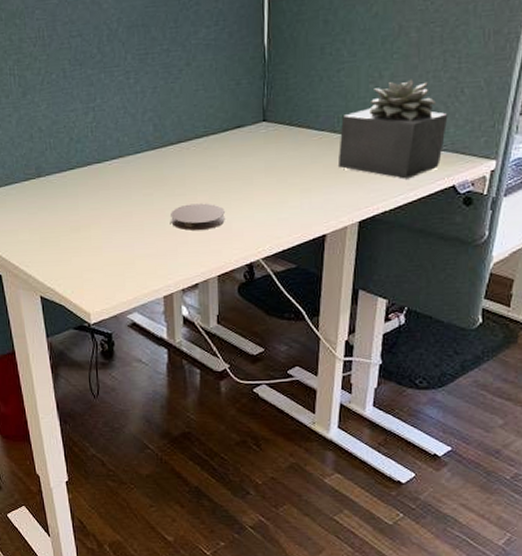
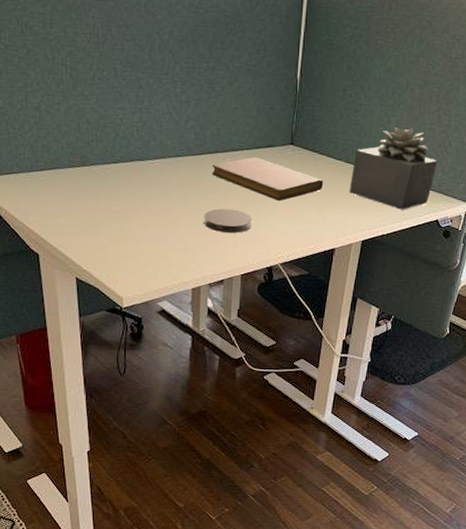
notebook: none [175,142,306,187] -> present [212,157,324,201]

